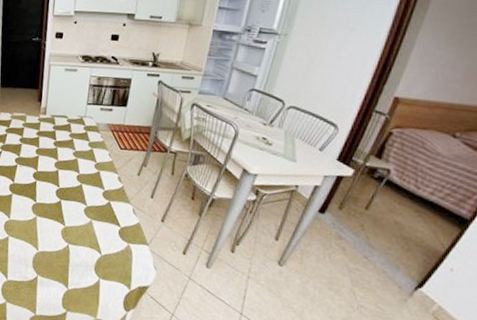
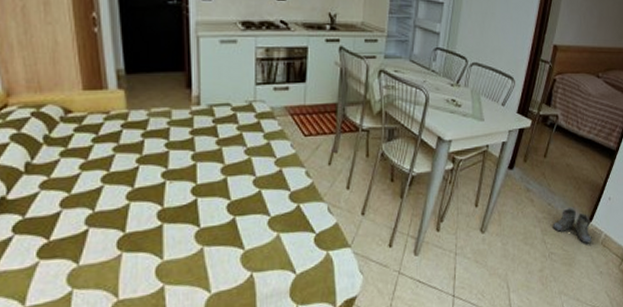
boots: none [366,266,421,311] -> present [553,208,593,244]

